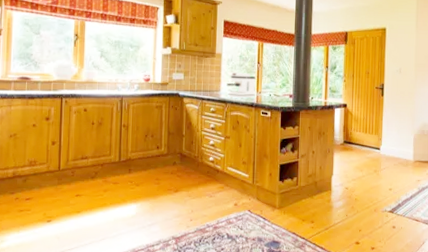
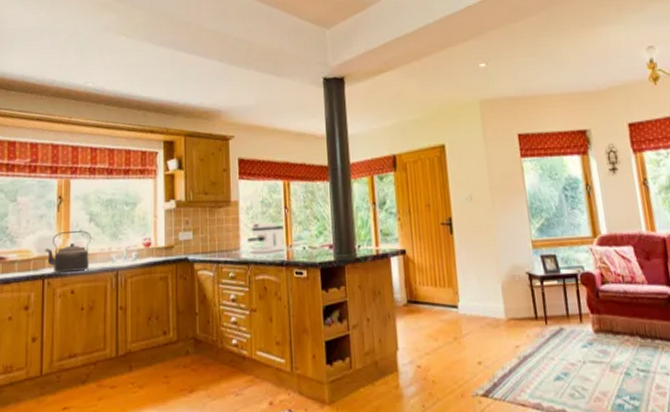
kettle: none [63,62,102,95] -> present [45,230,92,273]

